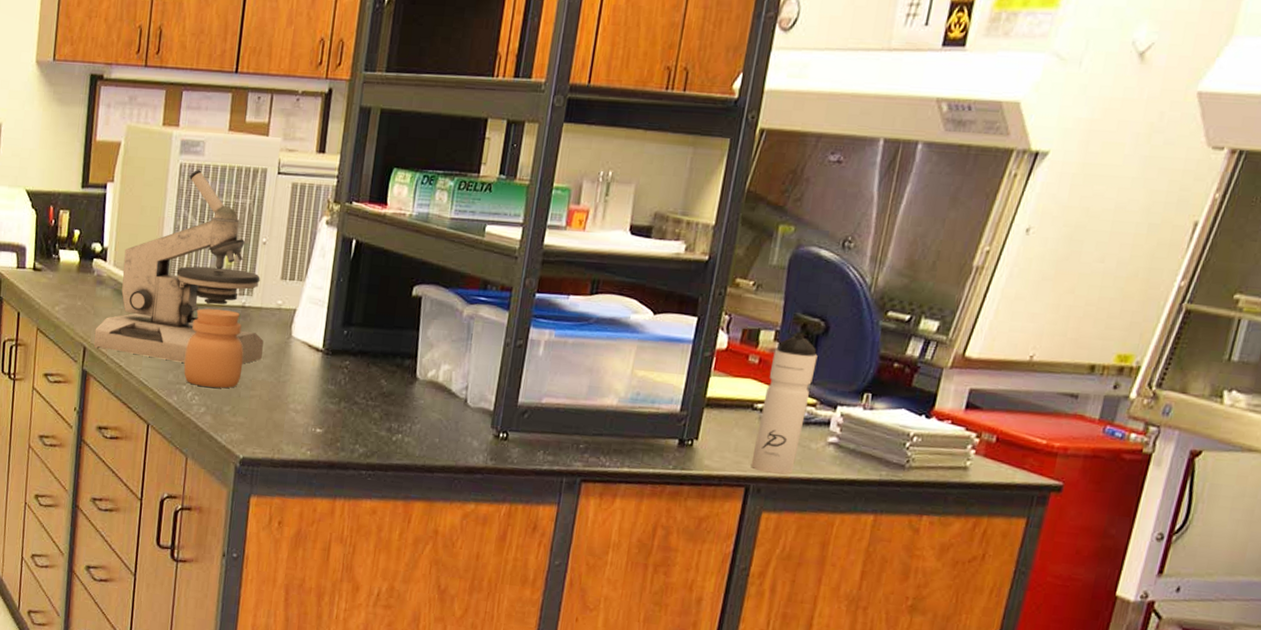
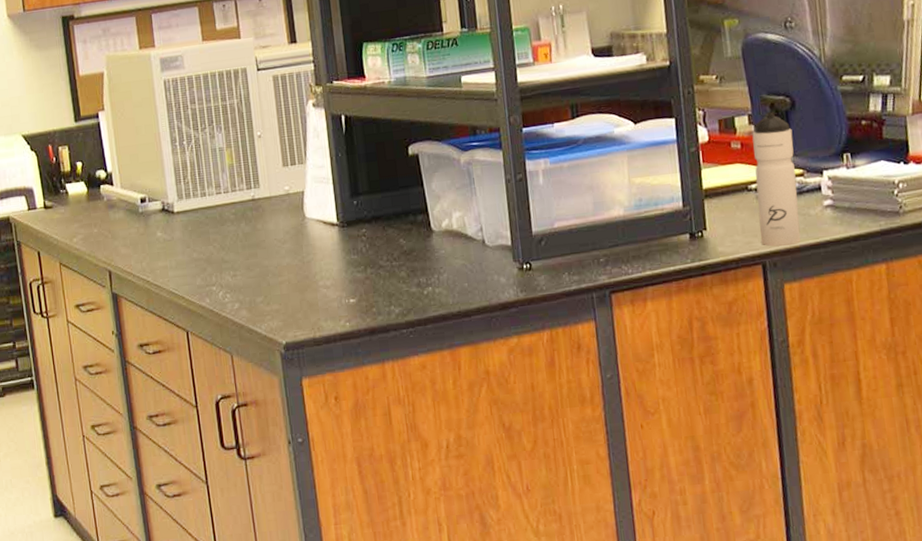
microscope: present [93,170,264,364] -> none [116,82,282,270]
jar: present [184,308,244,389] -> none [207,205,267,284]

